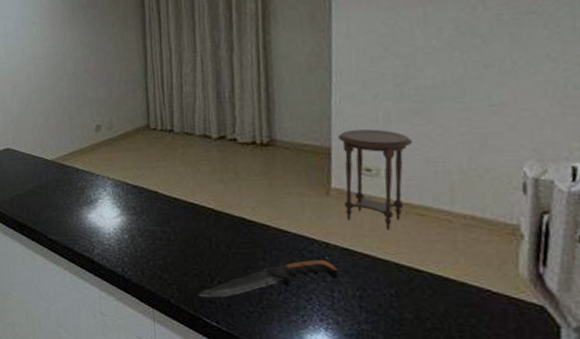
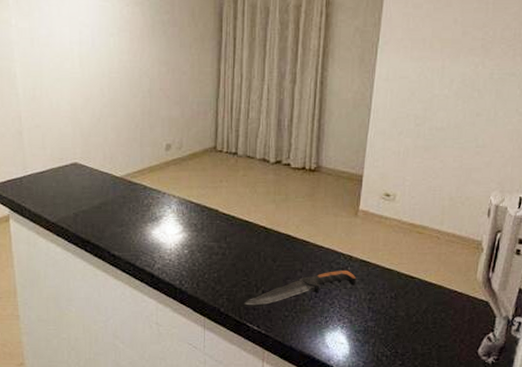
side table: present [338,129,413,231] -> none [367,161,422,245]

